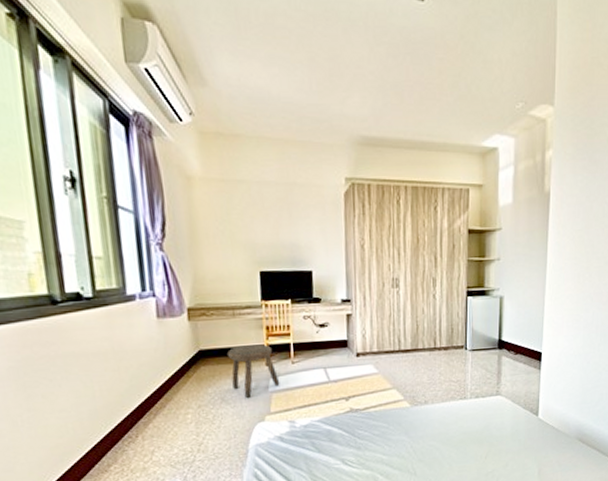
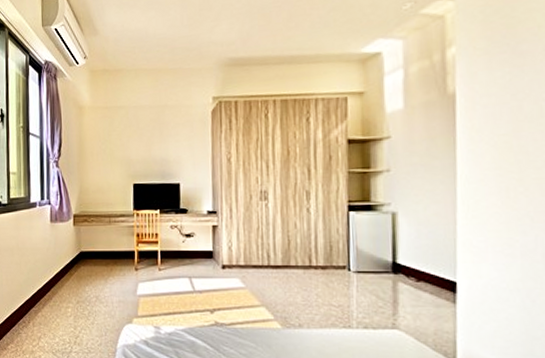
stool: present [228,344,280,398] -> none [103,250,147,299]

